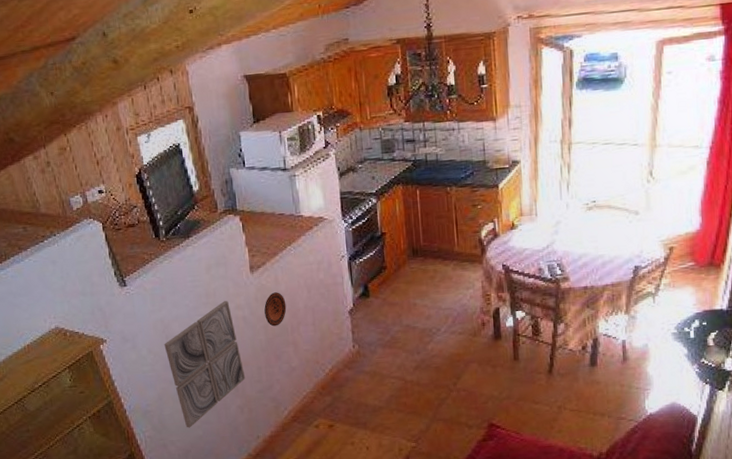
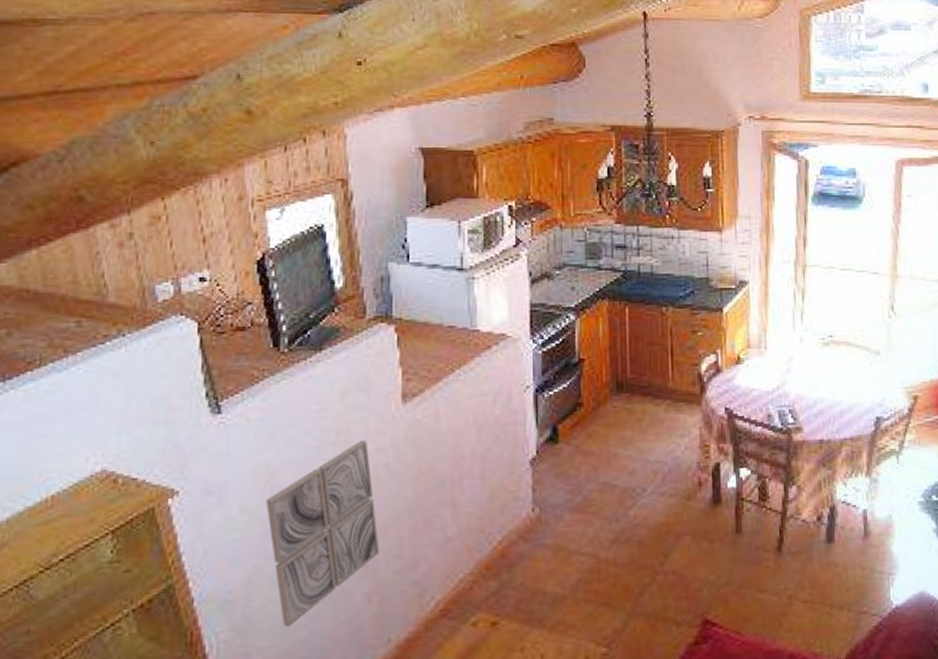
decorative plate: present [264,292,287,327] -> none [416,431,447,479]

